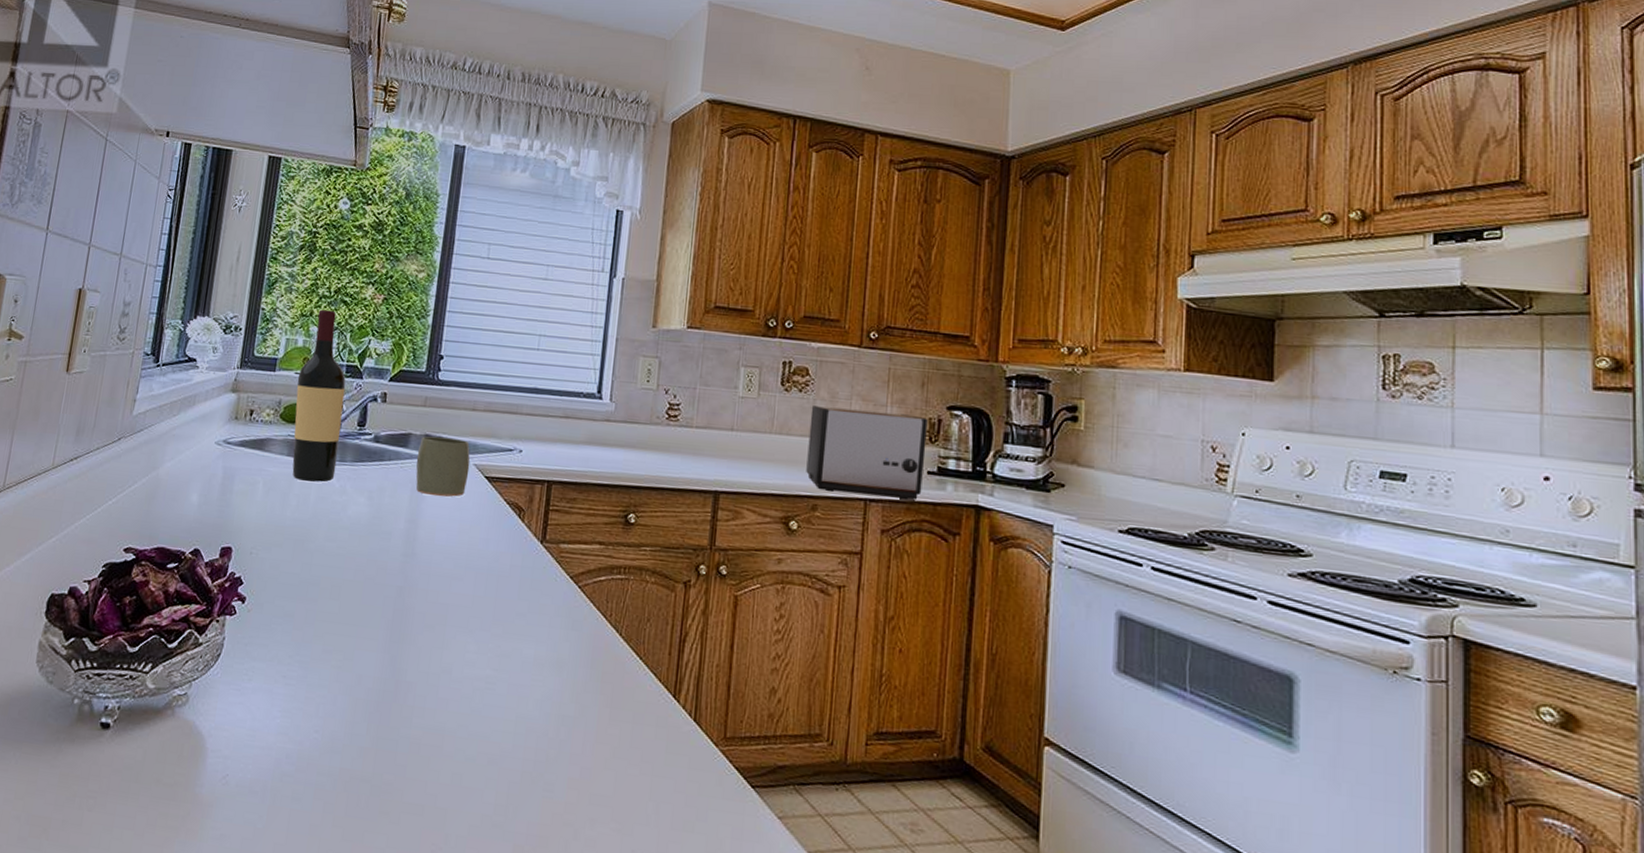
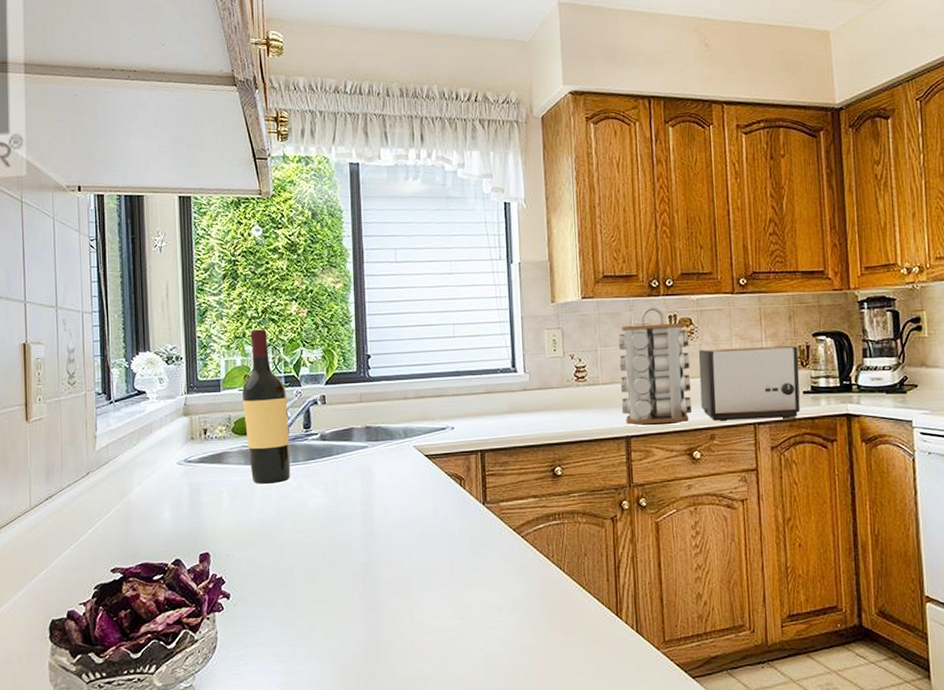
mug: present [415,436,471,498] -> none [361,426,410,480]
spice rack: none [714,348,803,487] -> present [618,307,691,426]

